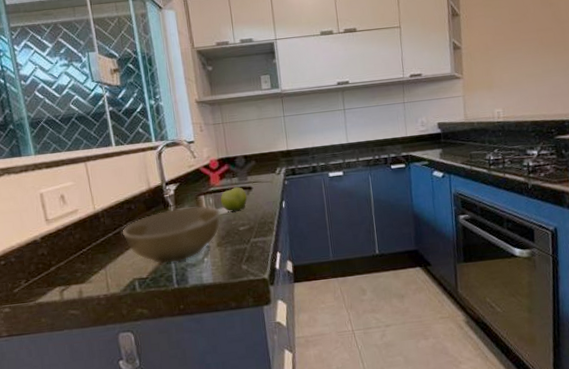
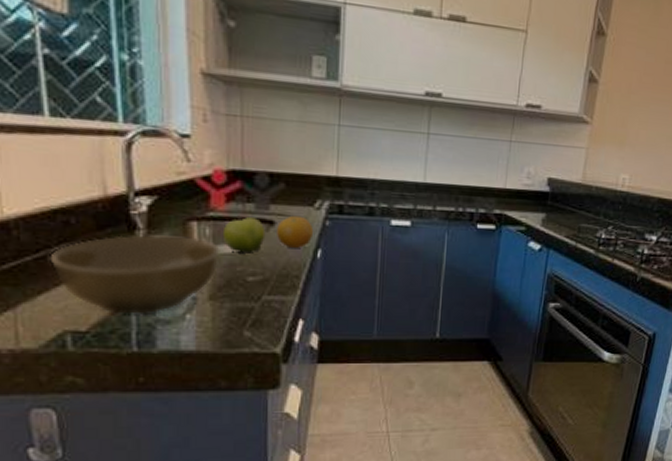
fruit: none [254,180,278,203] -> present [277,215,314,248]

